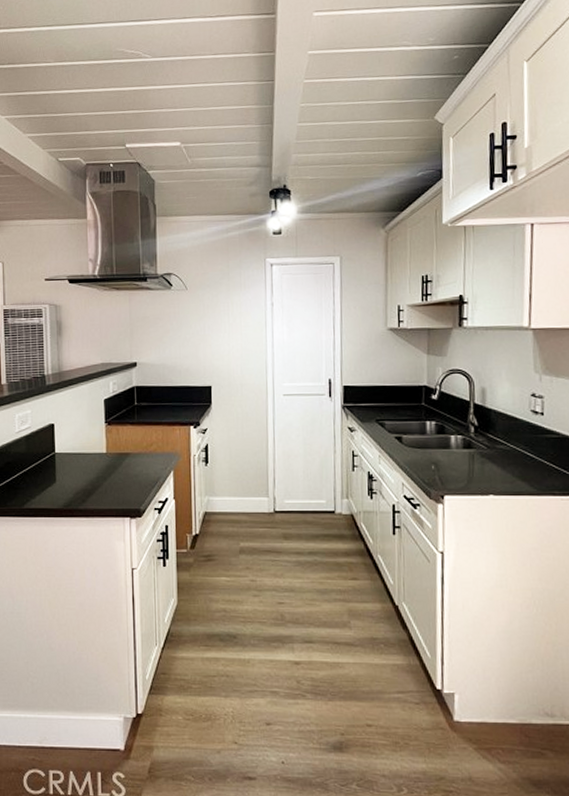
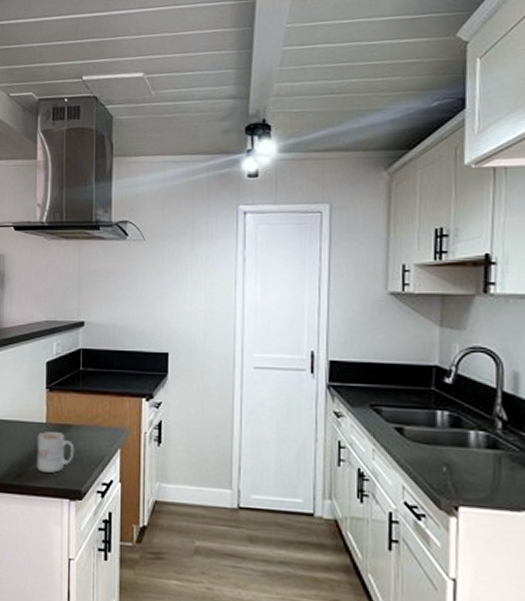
mug: none [99,460,133,496] -> present [37,432,75,473]

